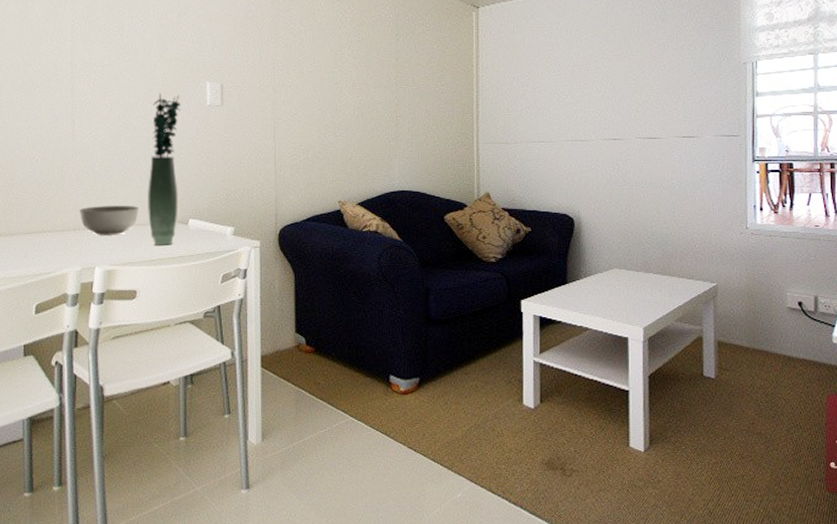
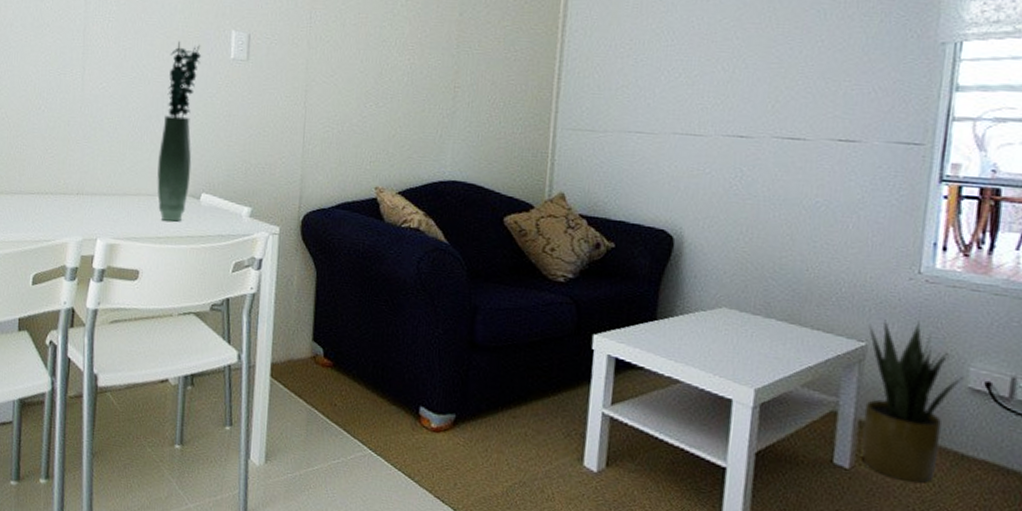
bowl: present [80,206,139,235] -> none [84,169,148,205]
planter: none [717,262,784,381] -> present [861,320,964,483]

